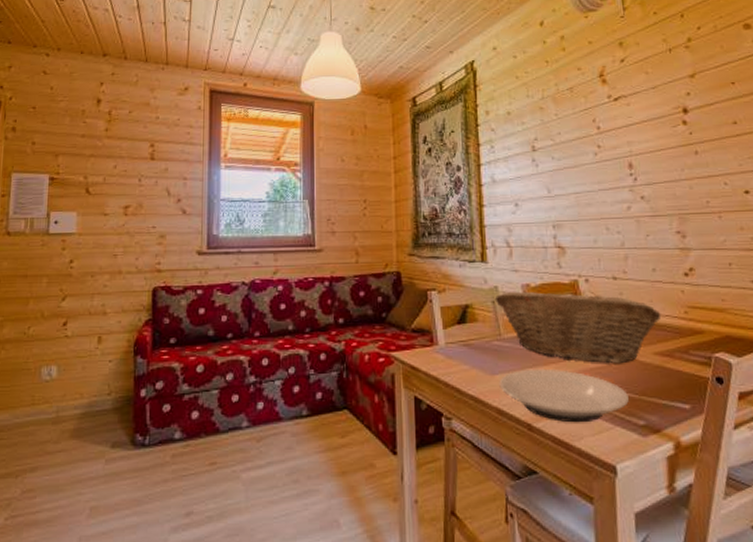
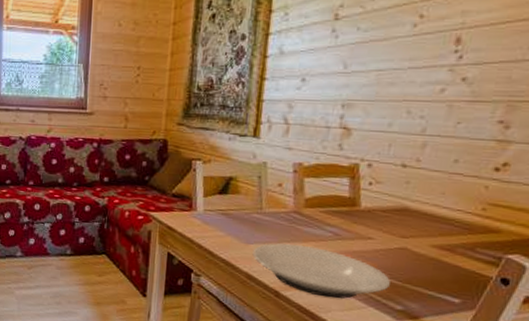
fruit basket: present [494,291,661,364] -> none [261,168,452,251]

